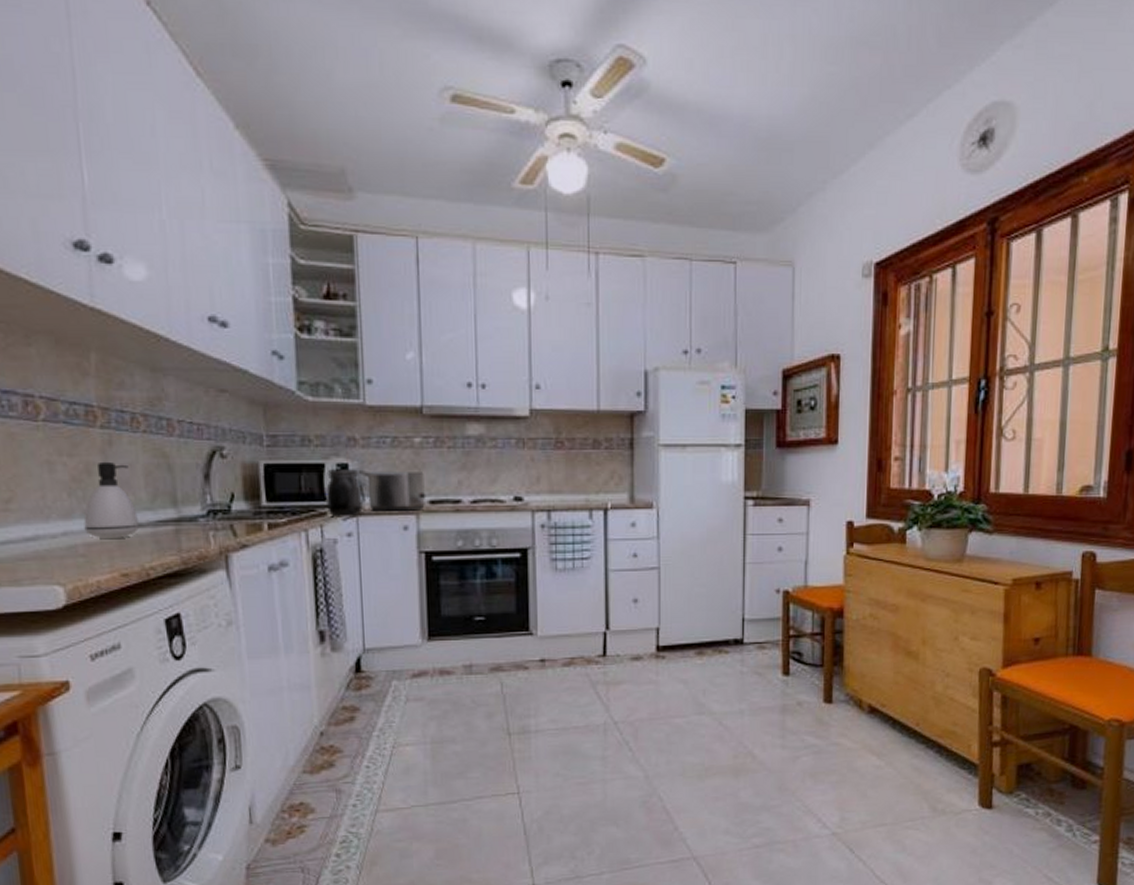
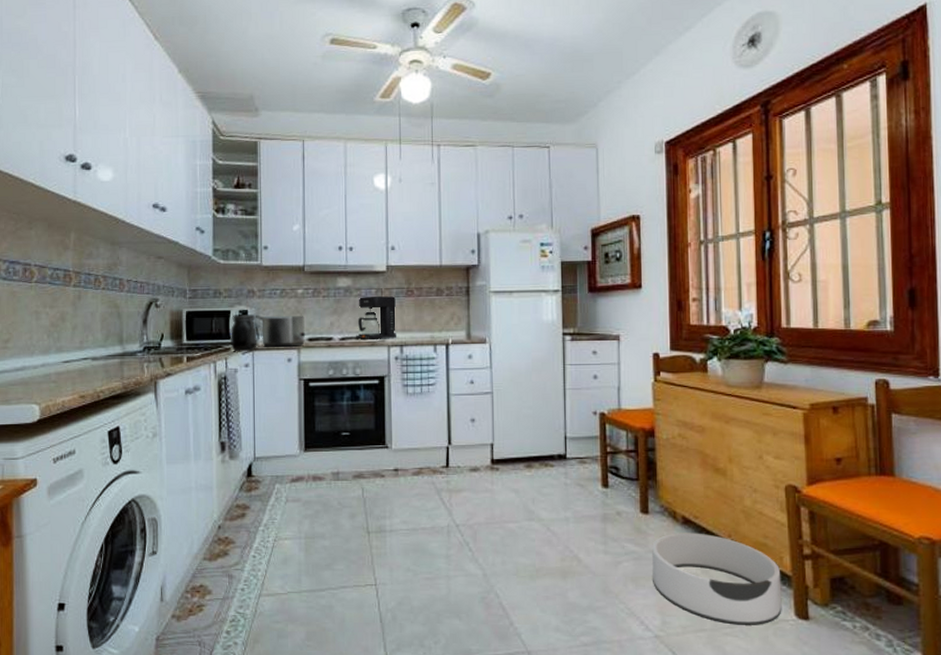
soap dispenser: present [83,461,139,540] -> none [57,311,94,370]
coffee maker: none [490,449,544,504] -> present [355,296,397,341]
pet bowl: none [833,722,968,818] -> present [652,533,782,625]

